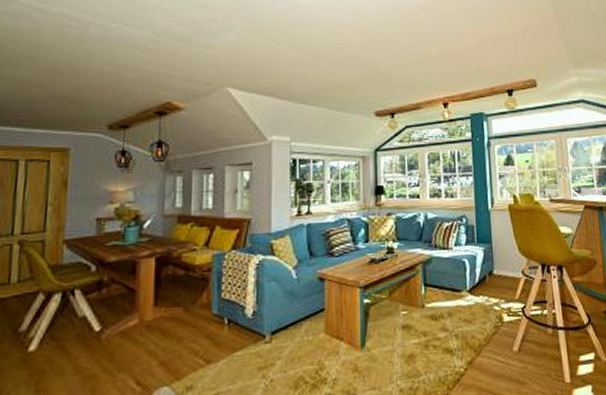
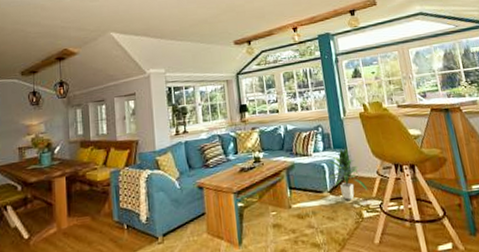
indoor plant: none [469,243,511,301] -> present [328,148,368,200]

